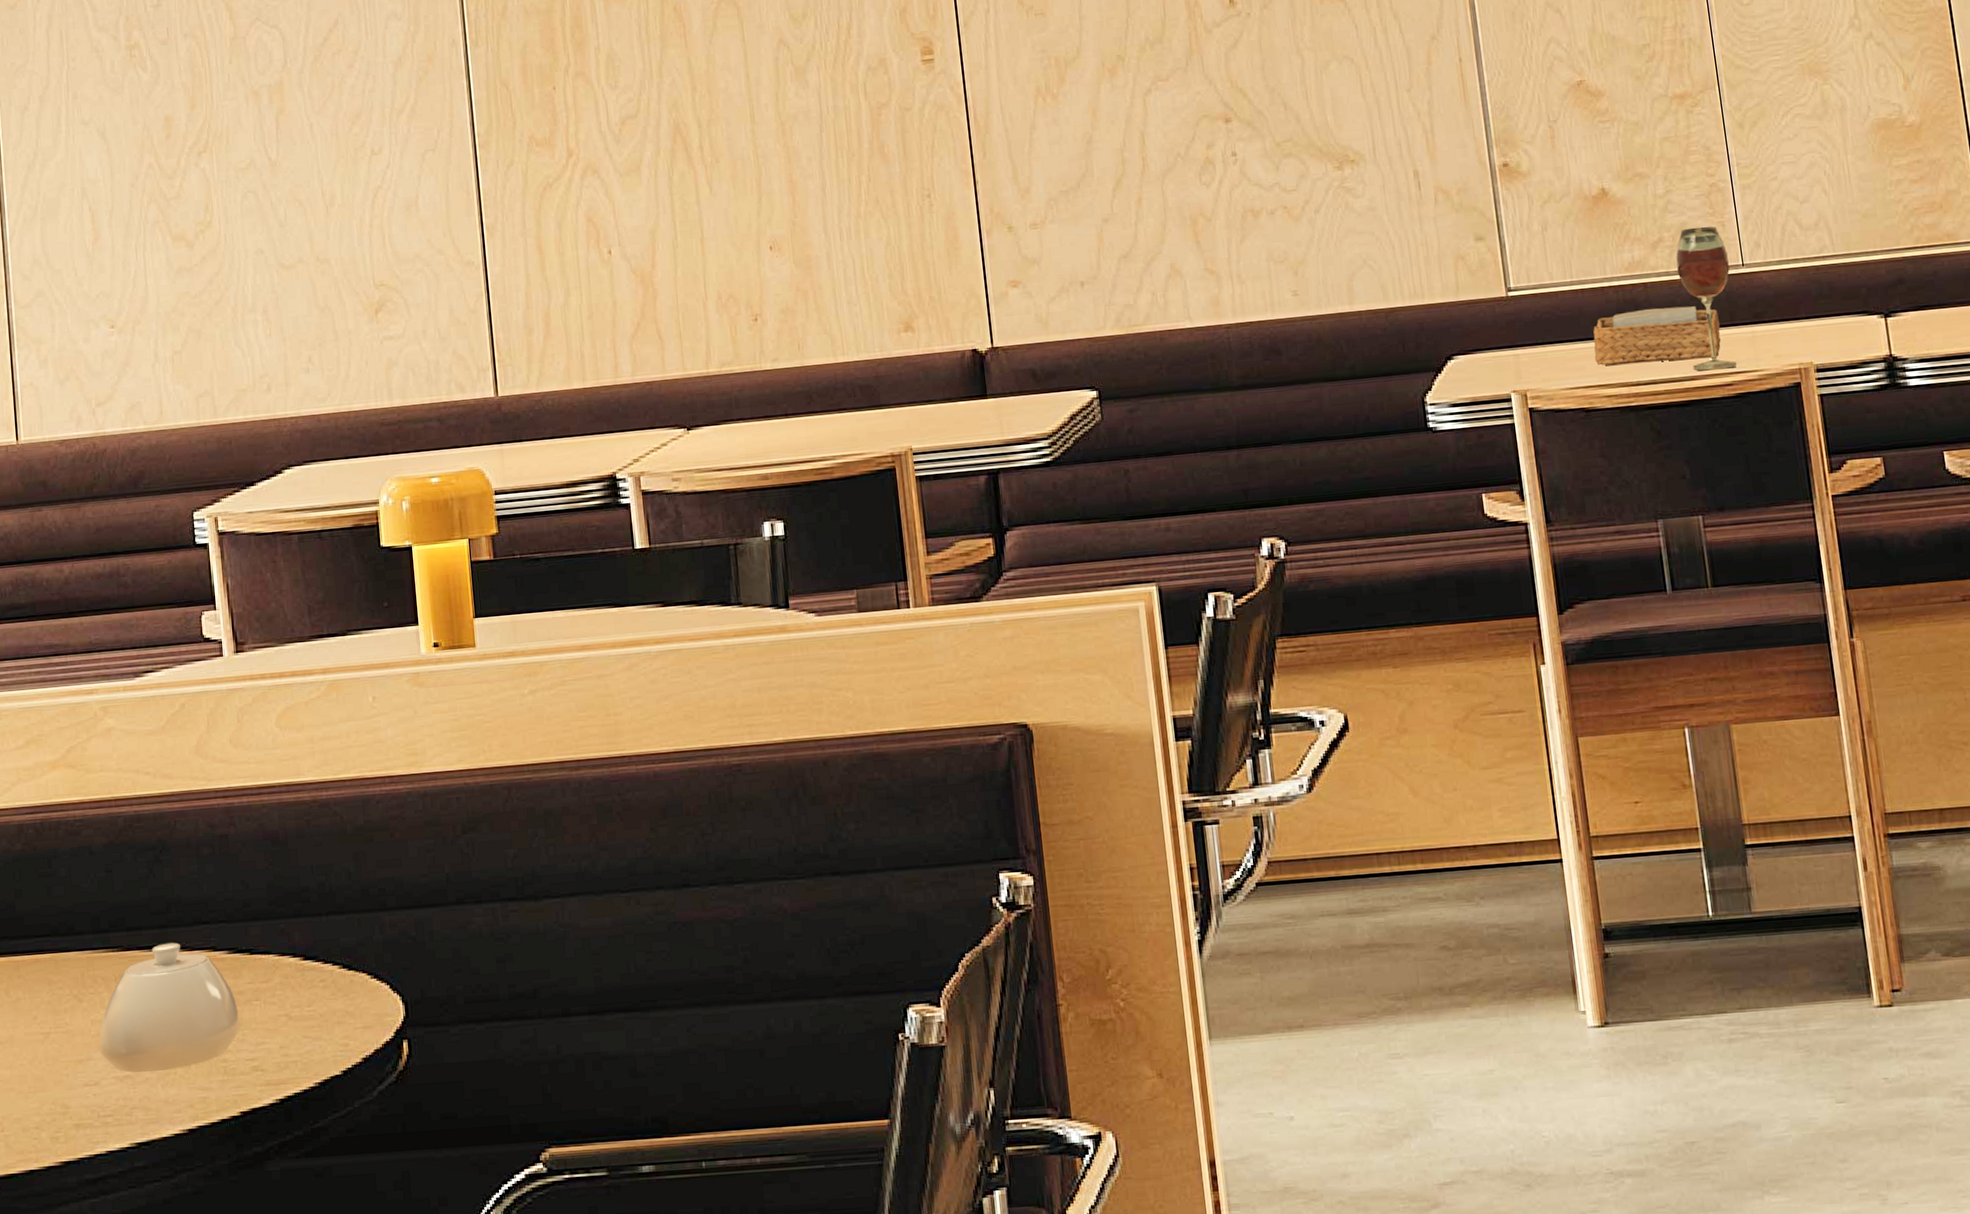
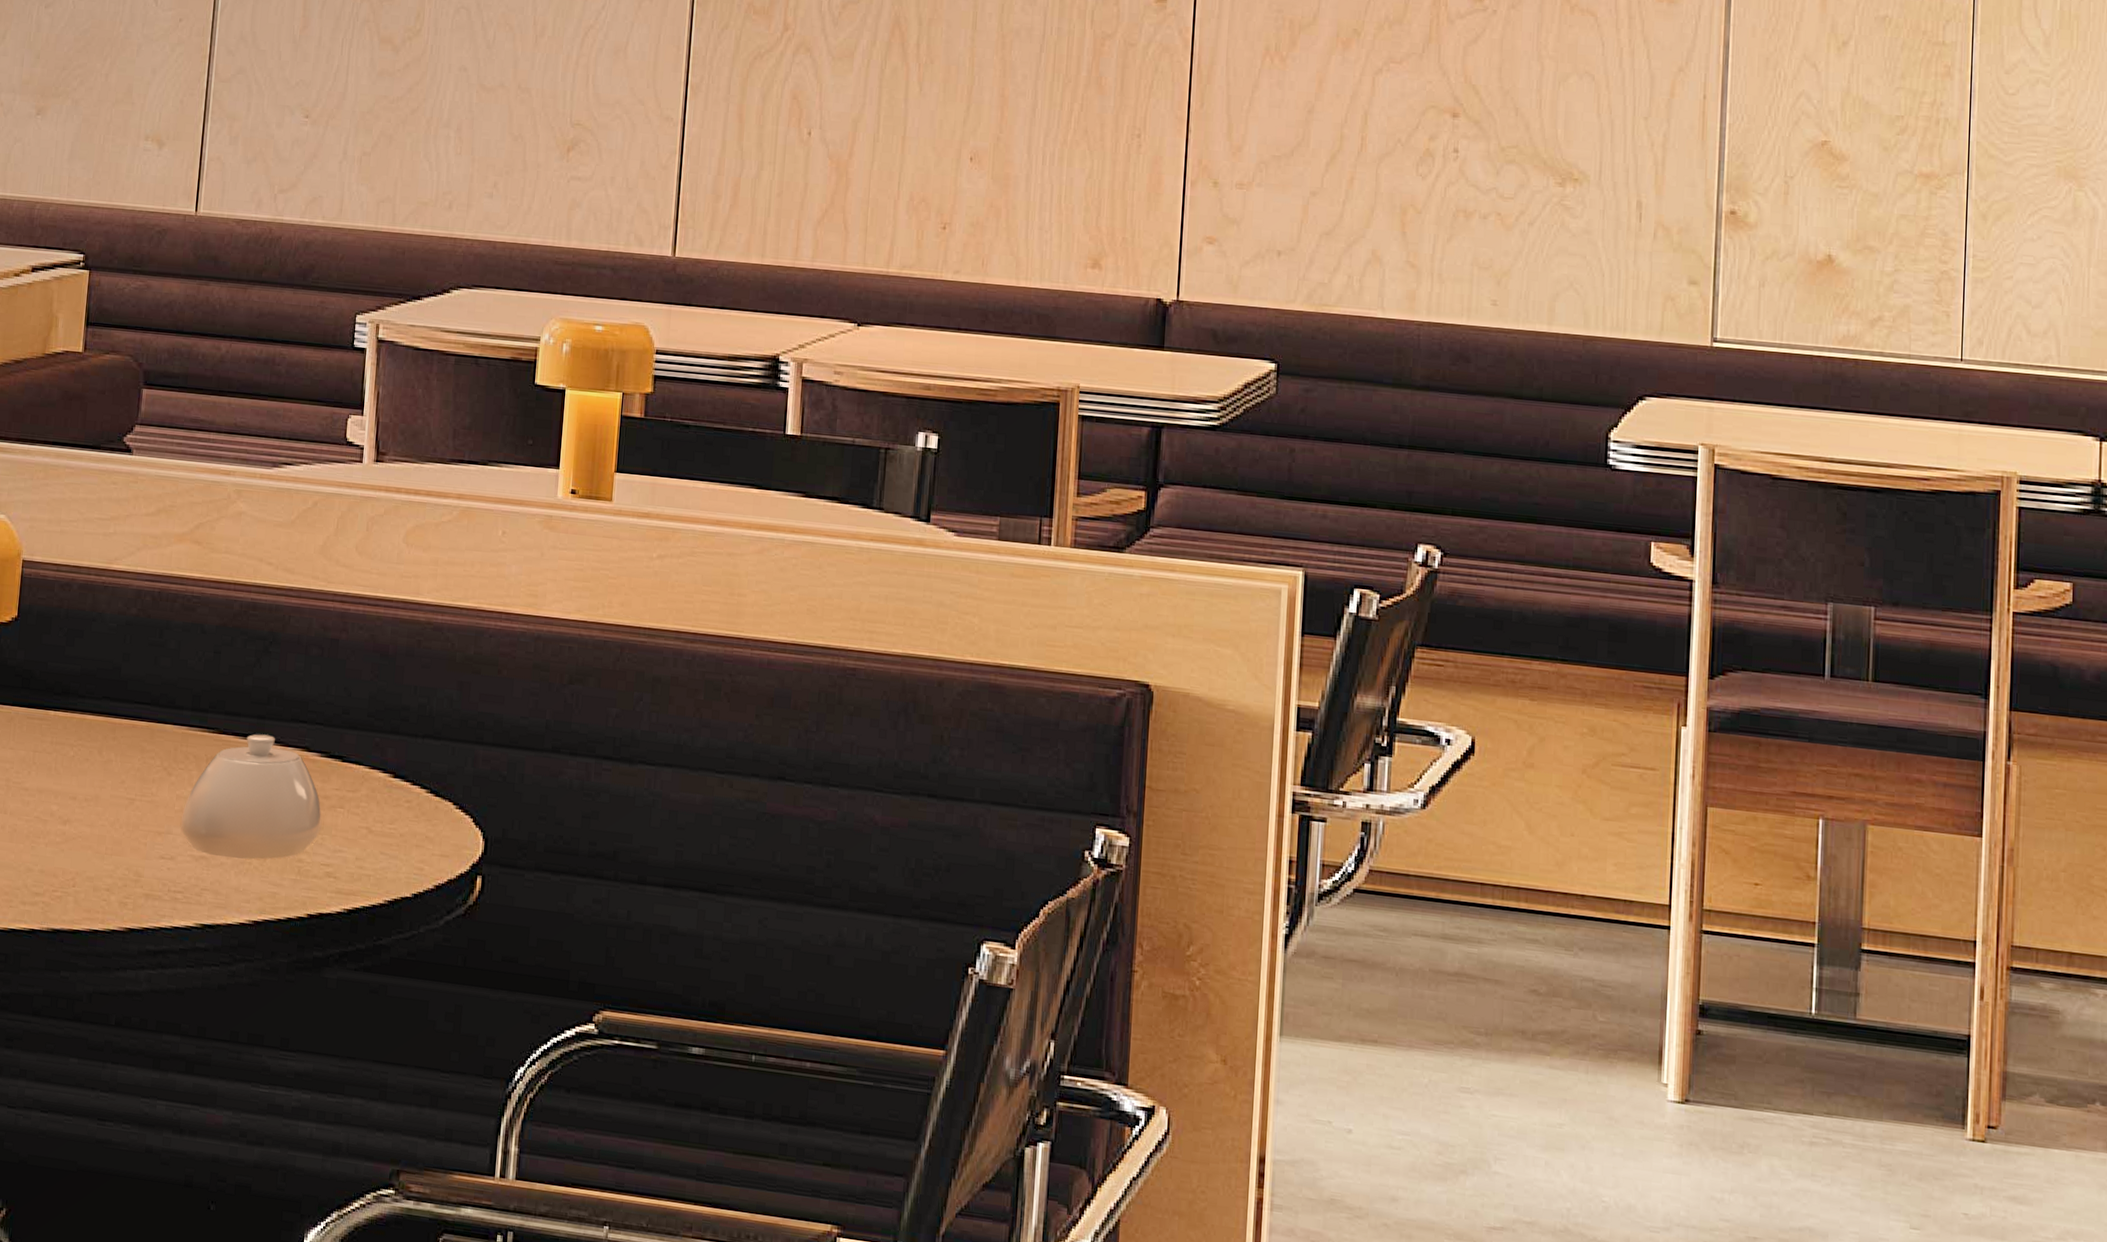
napkin holder: present [1593,306,1721,366] -> none [1791,385,1927,448]
wineglass: present [1675,226,1737,371] -> none [1891,311,1947,463]

